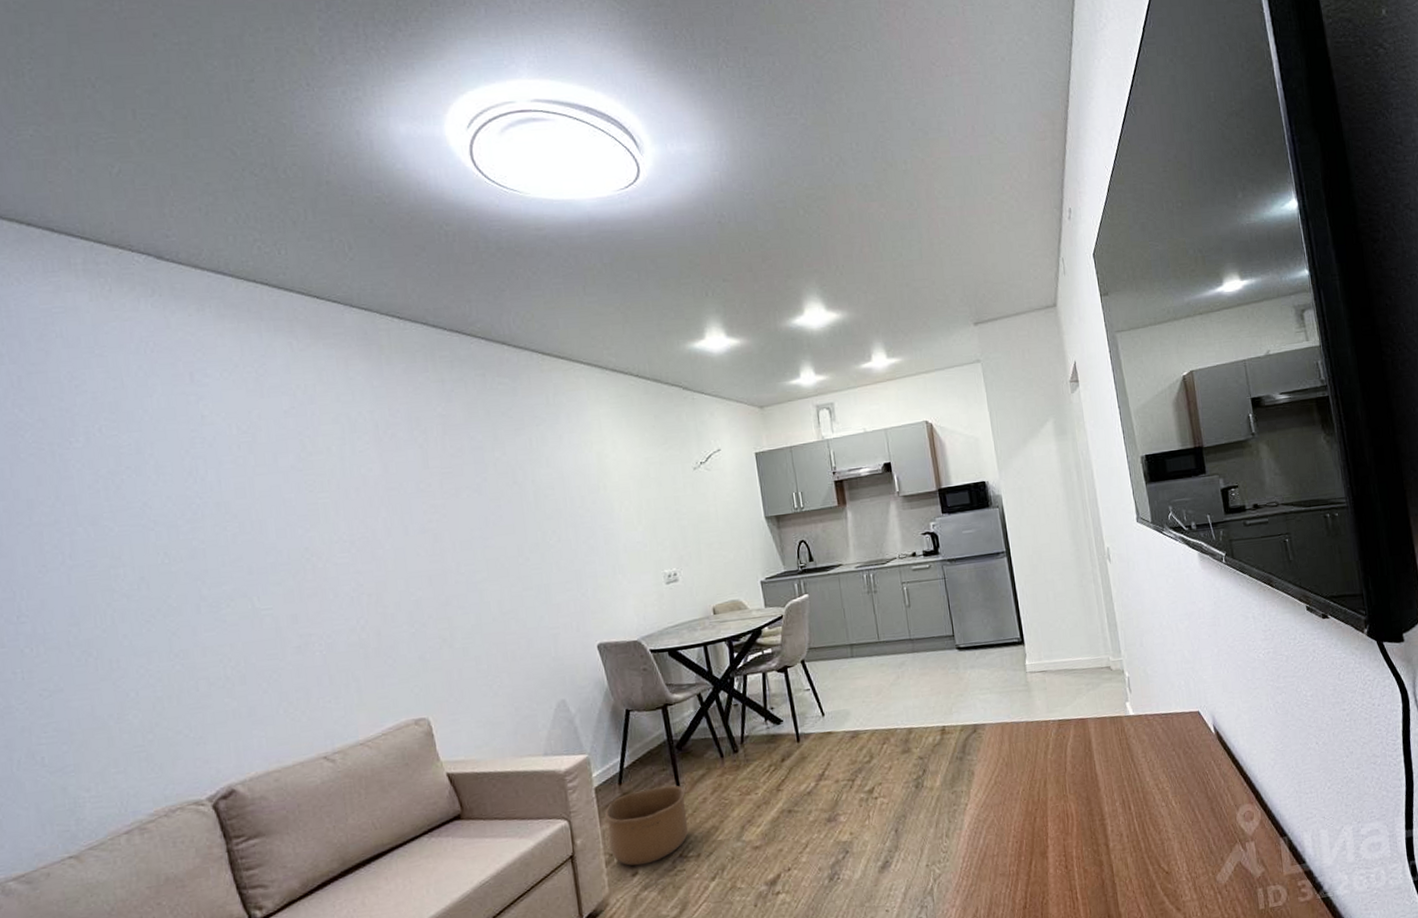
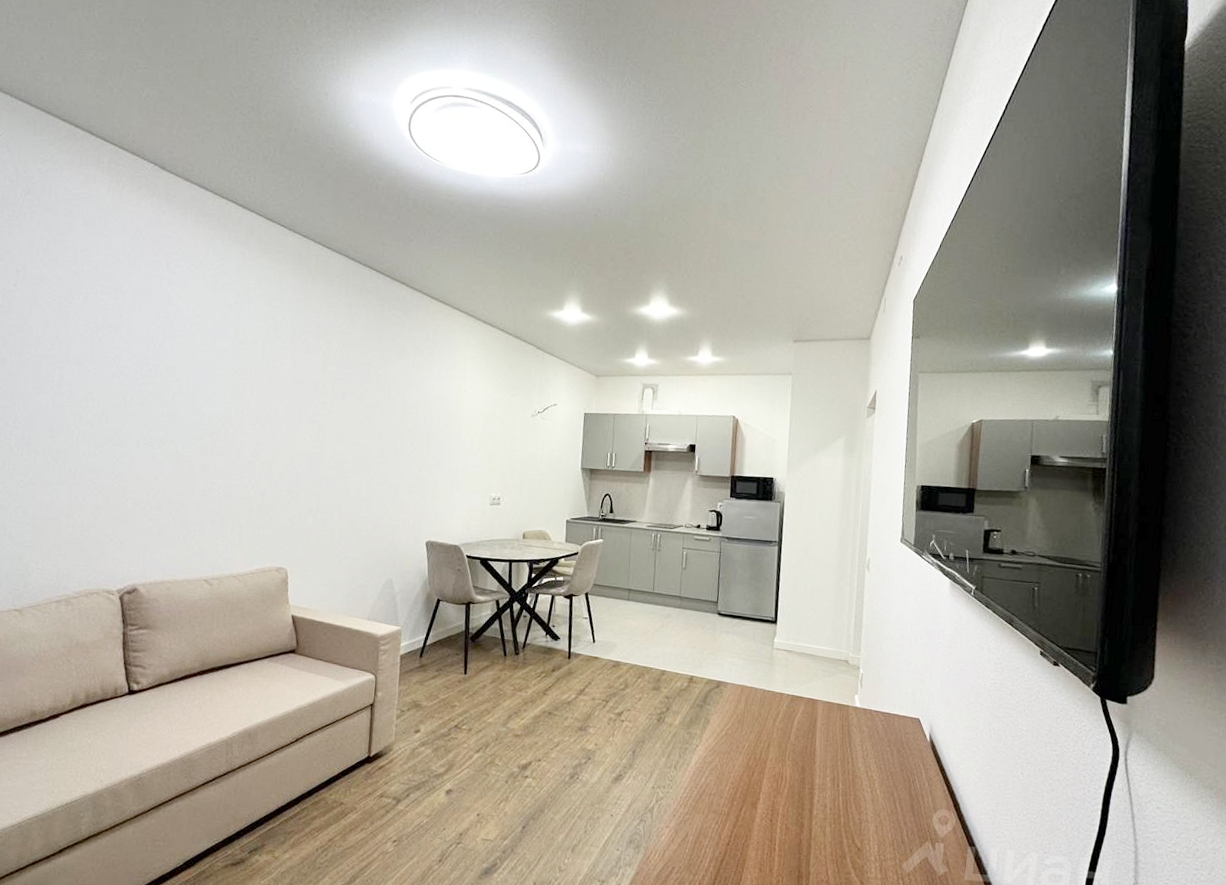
basket: present [605,785,688,866] -> none [402,666,470,726]

